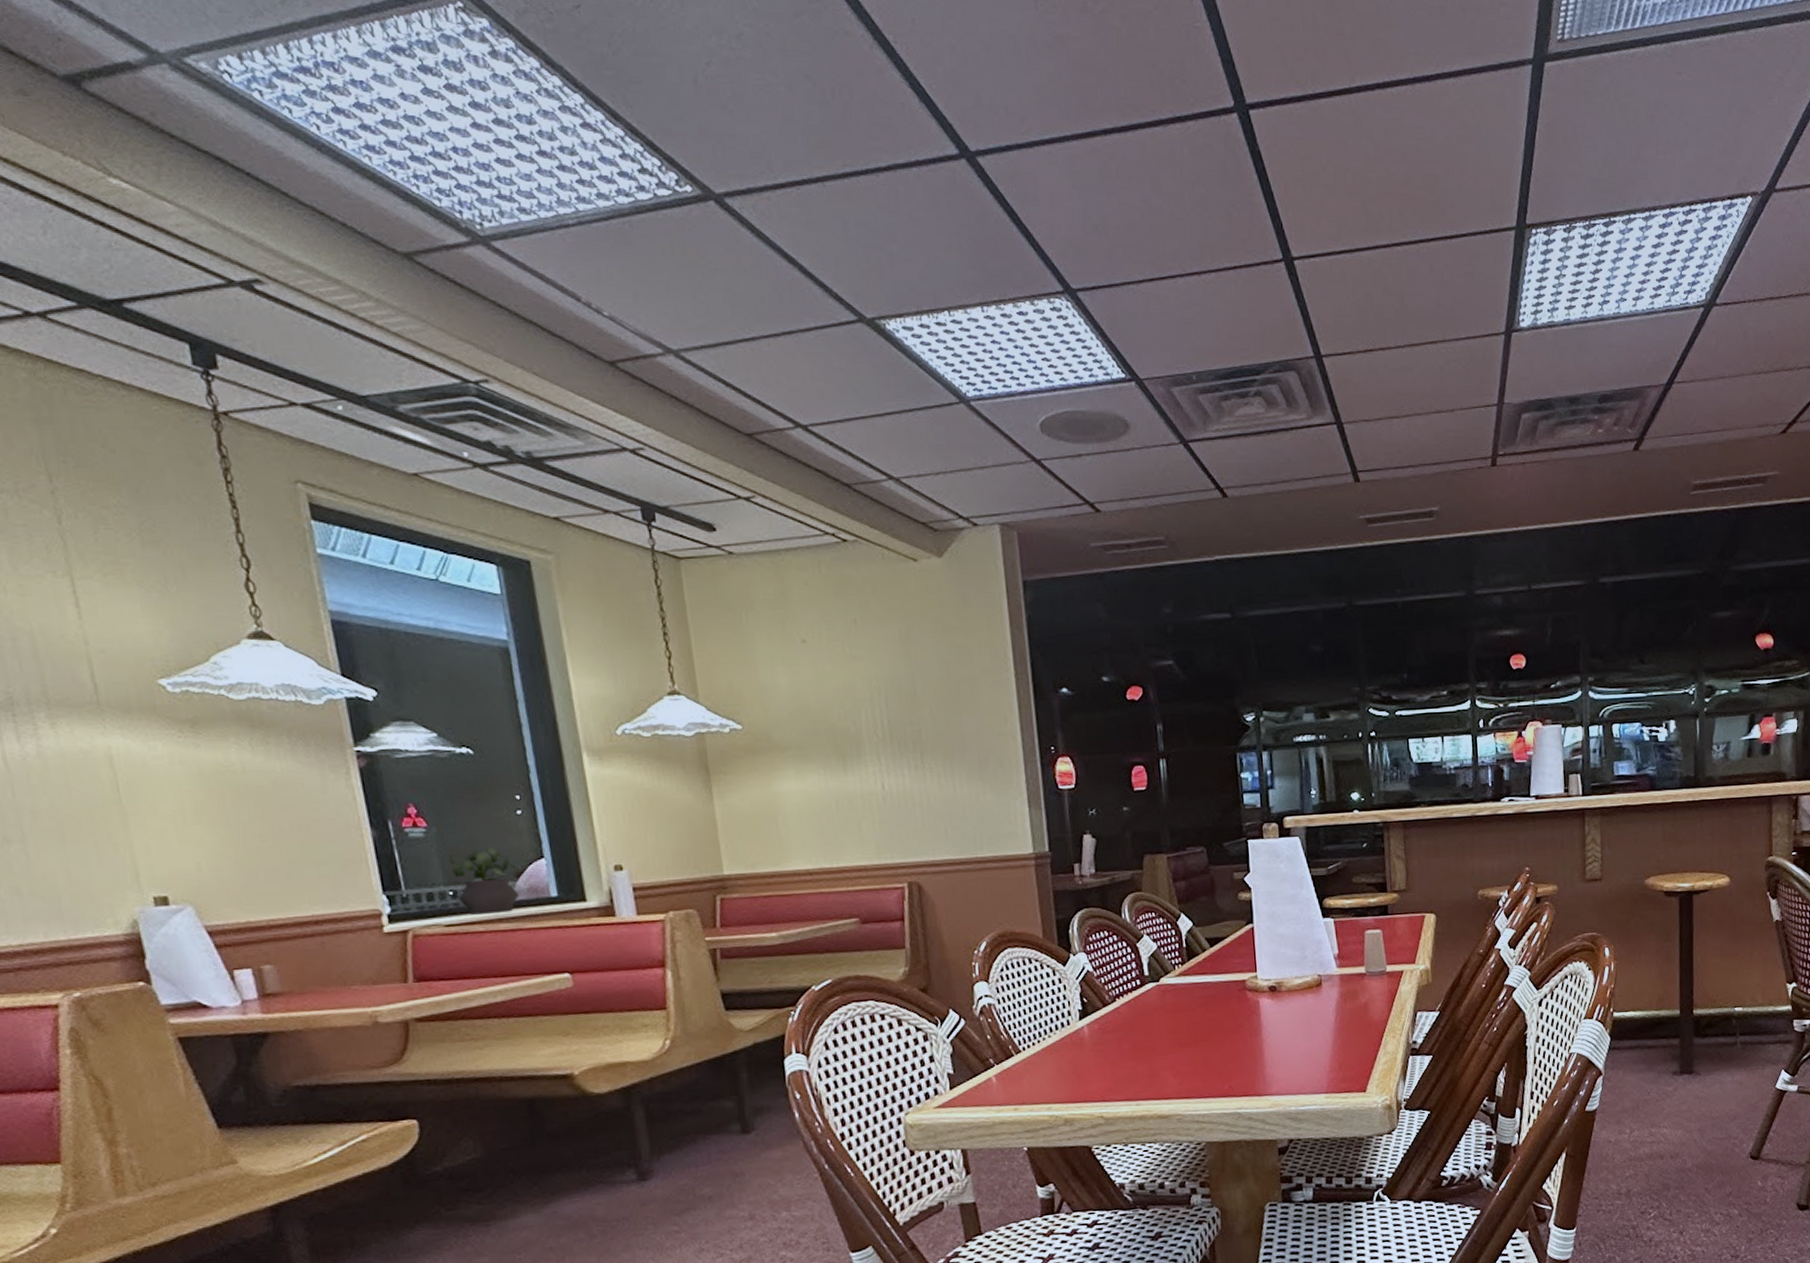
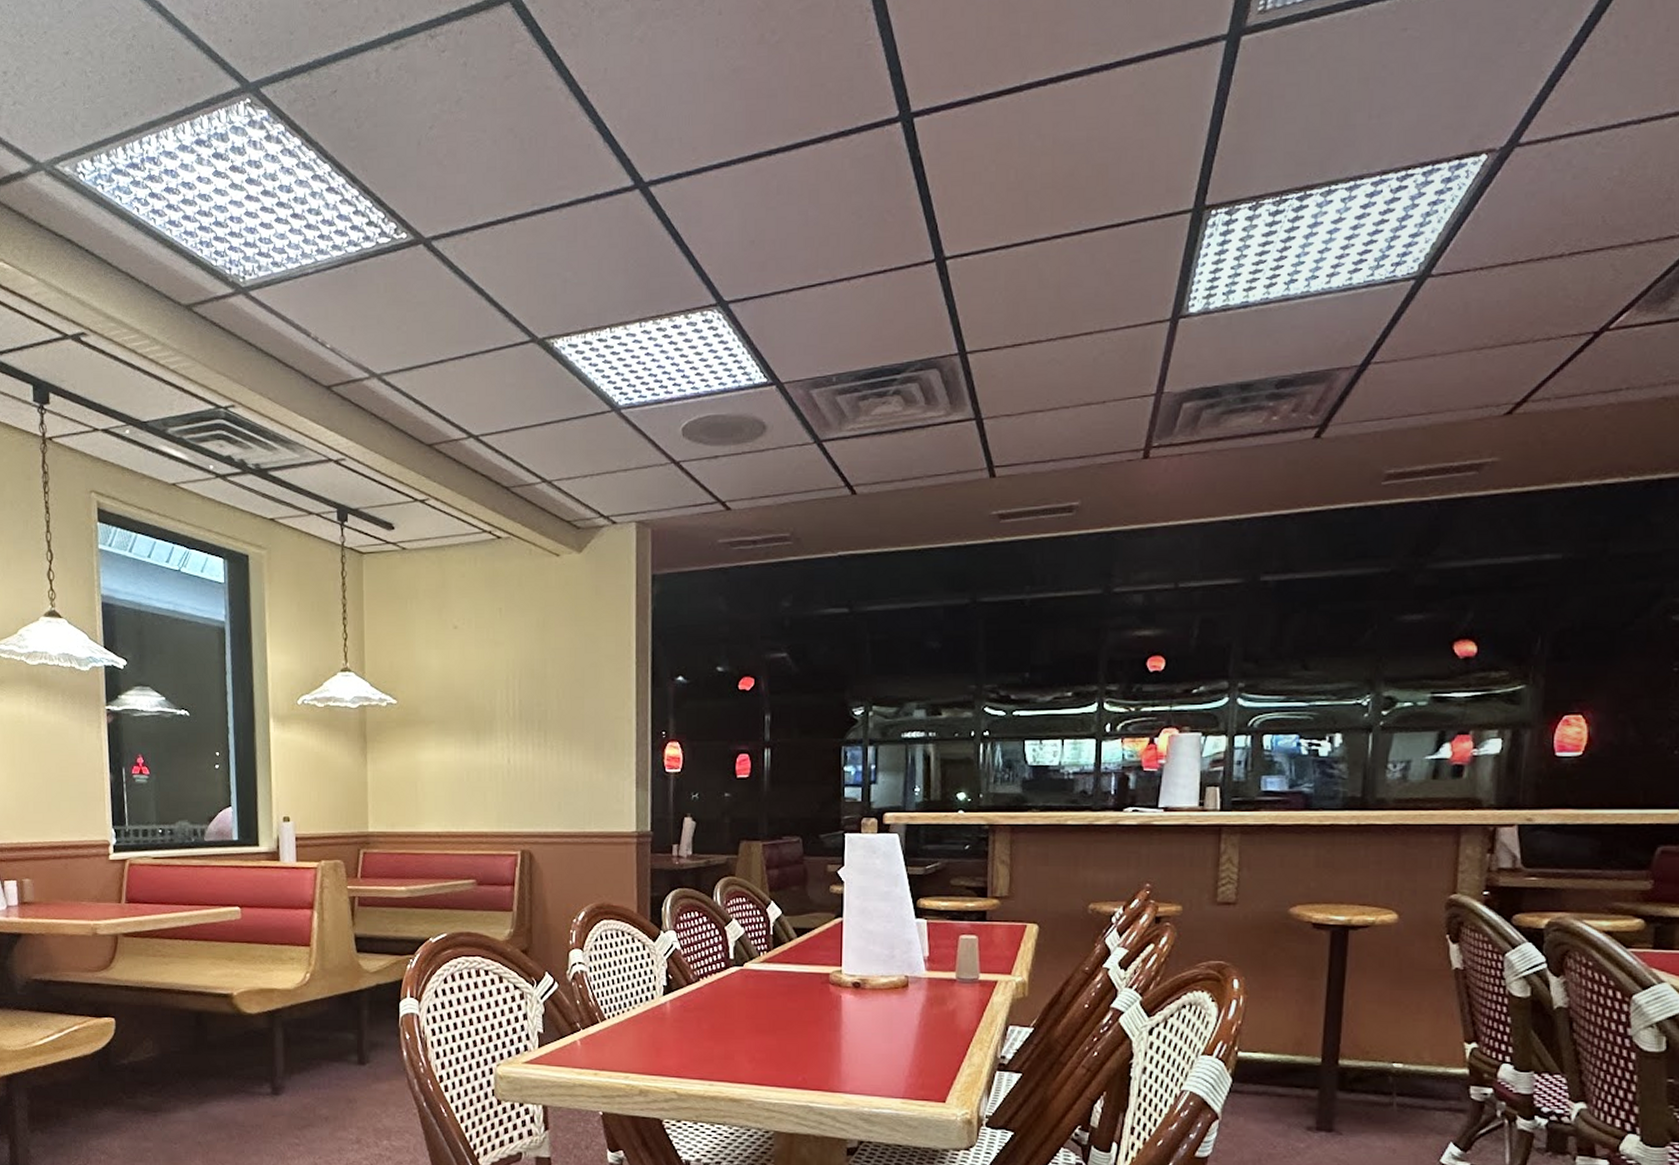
potted plant: present [449,848,521,915] -> none [162,795,213,851]

